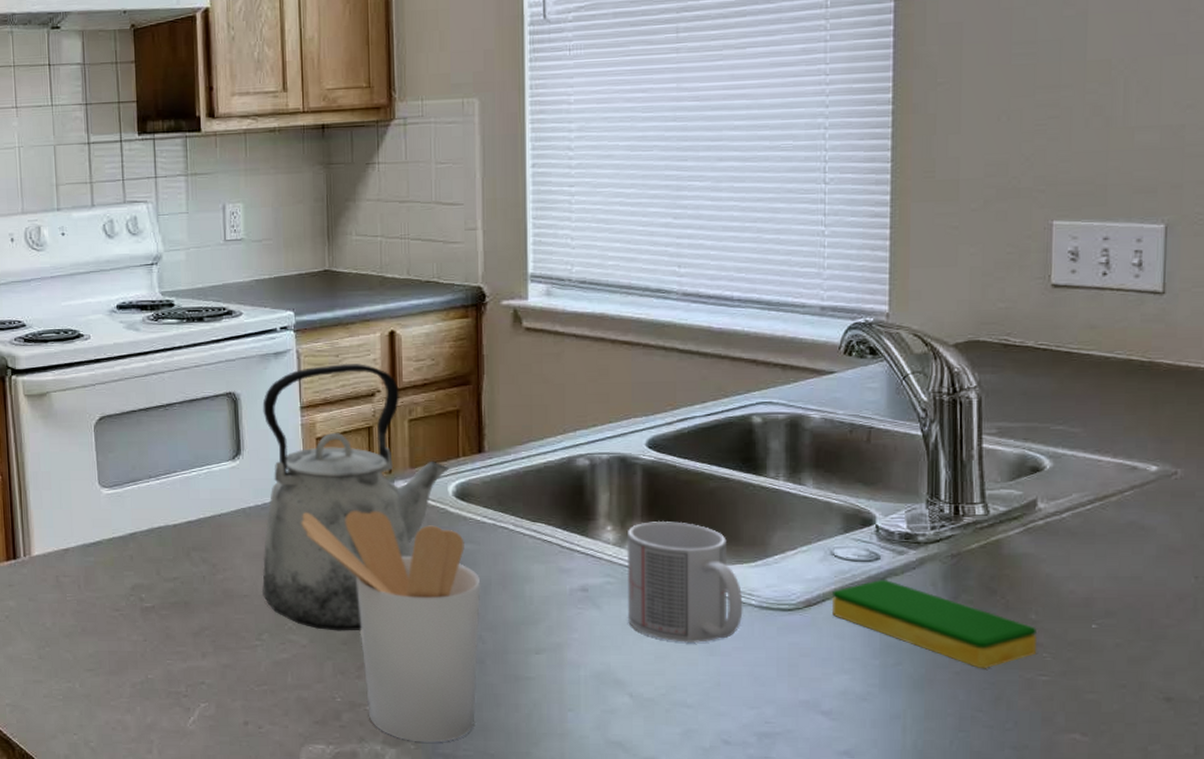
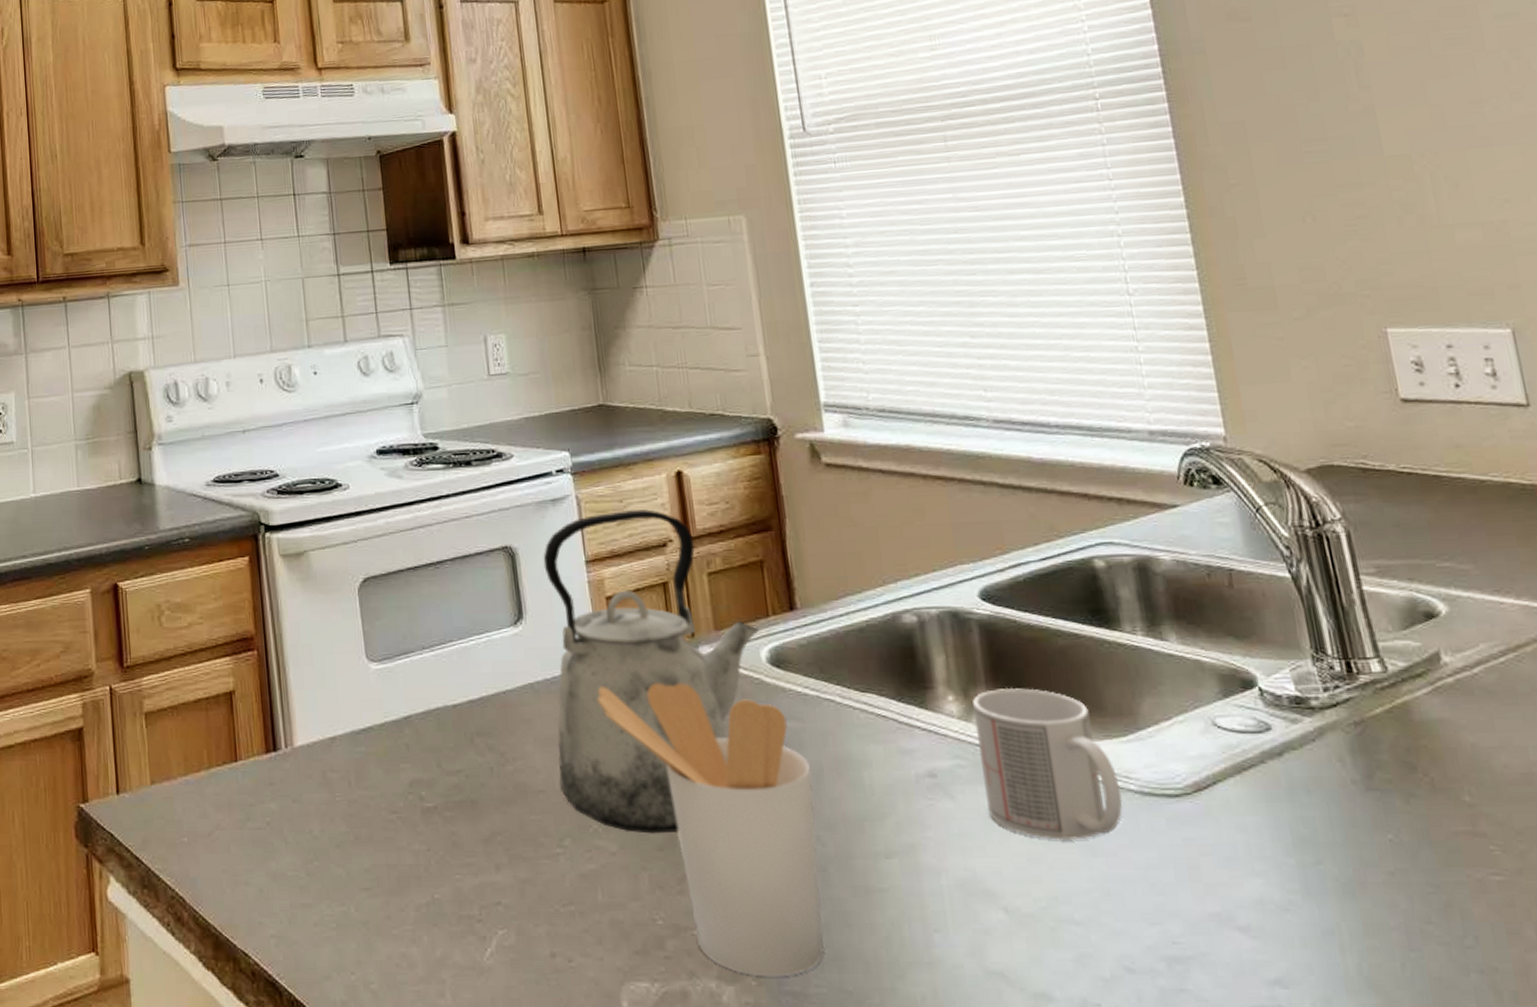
dish sponge: present [831,579,1036,668] -> none [1222,754,1481,866]

